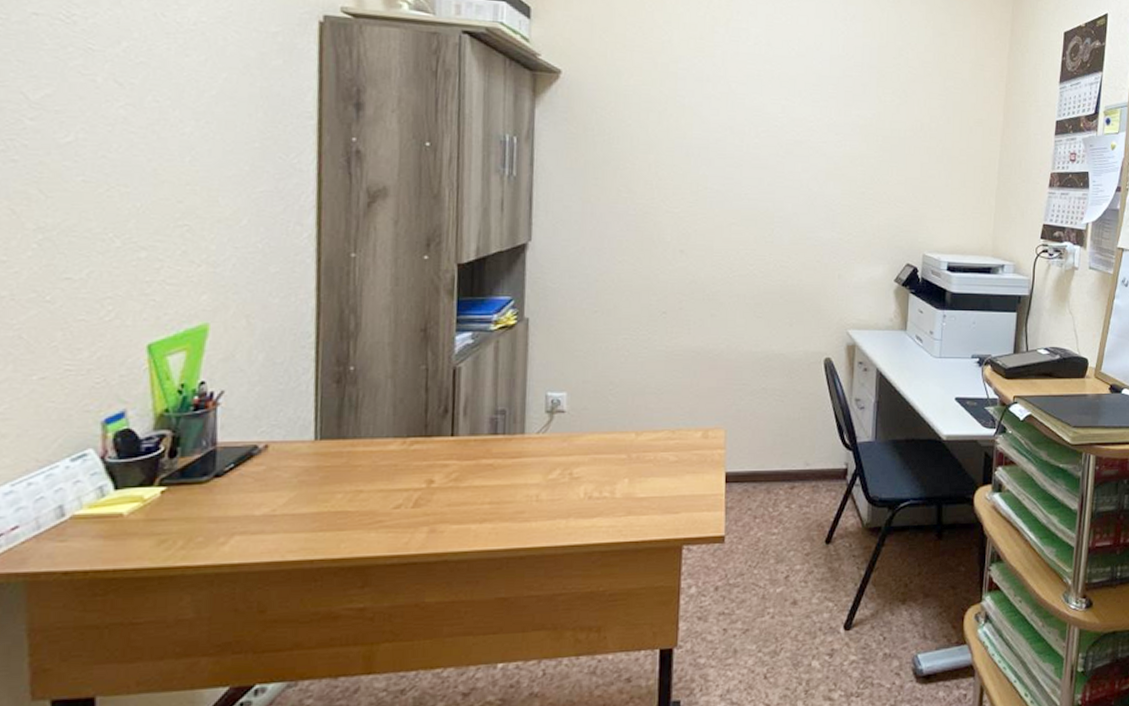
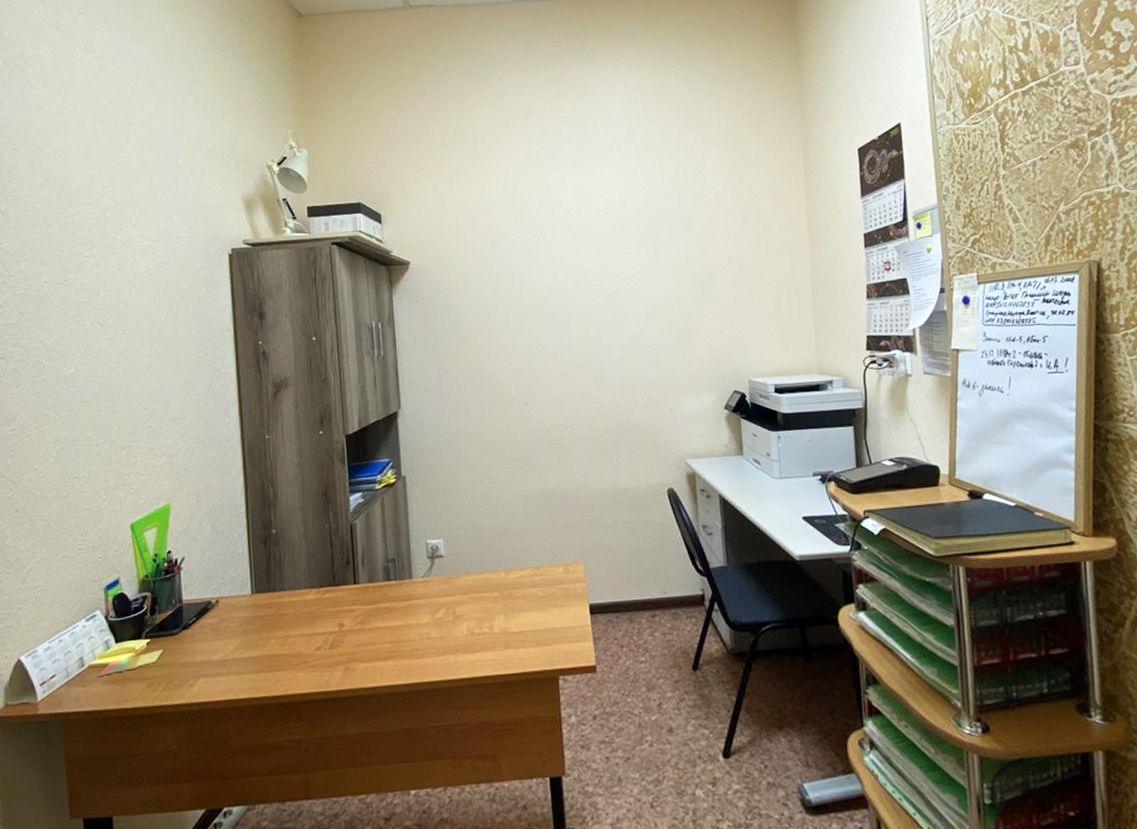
sticky notes: none [82,499,187,531] -> present [96,649,165,678]

